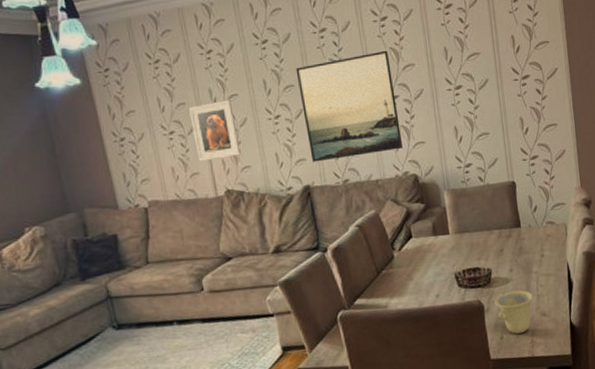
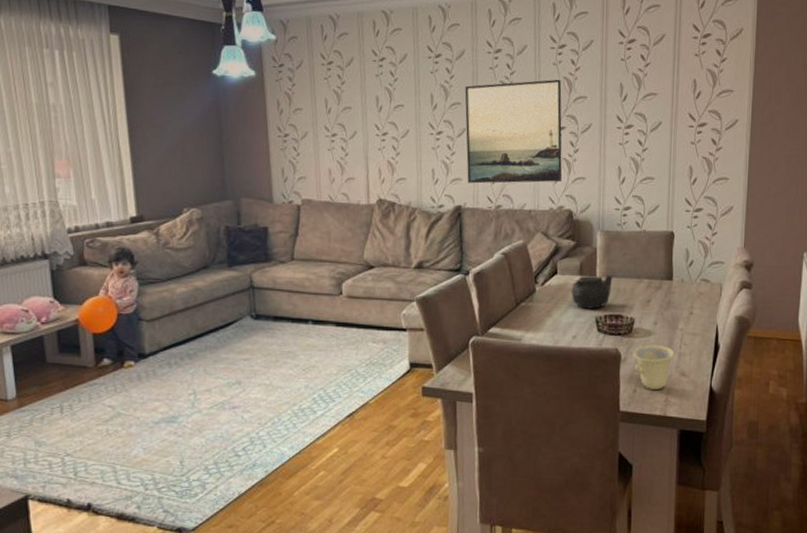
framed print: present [188,100,241,162] -> none [353,109,399,168]
teapot: none [426,231,466,267] -> present [571,274,613,309]

